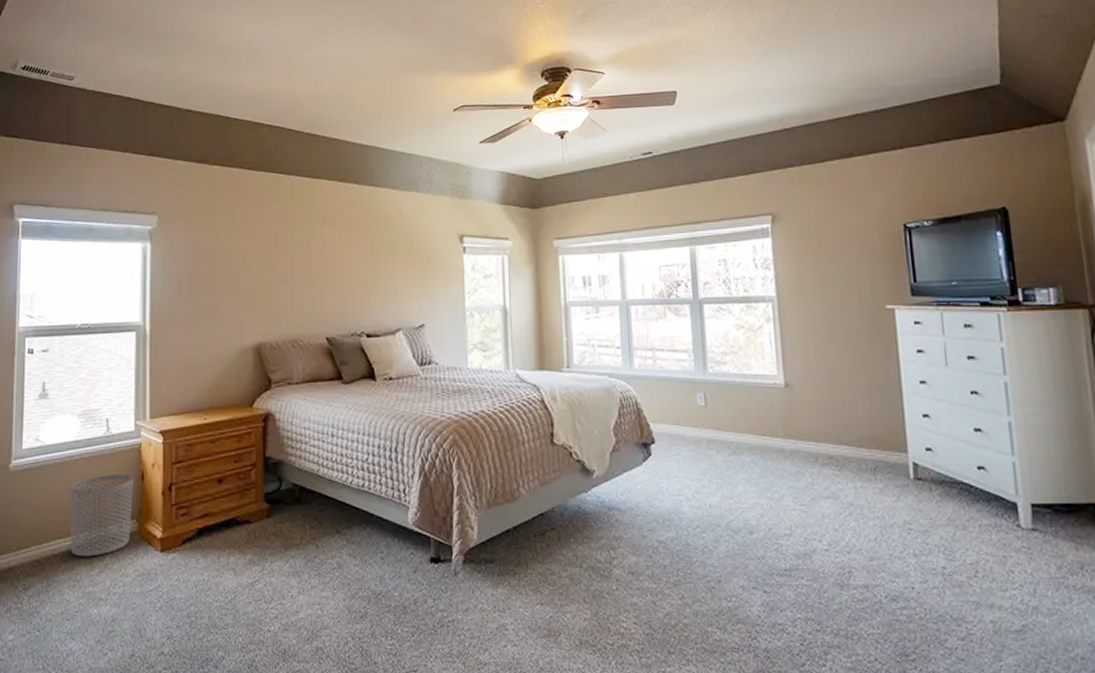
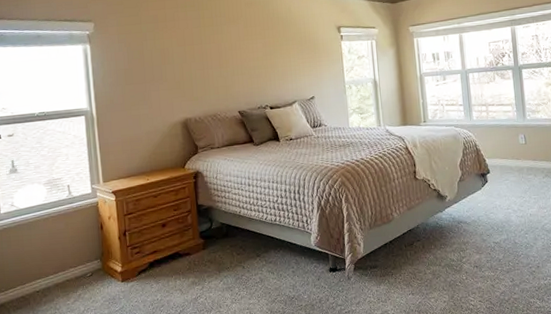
waste bin: present [69,475,133,557] -> none [43,226,96,291]

